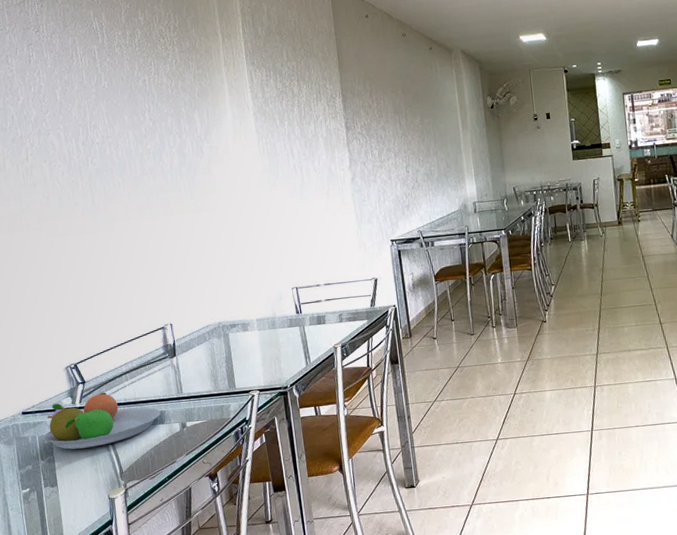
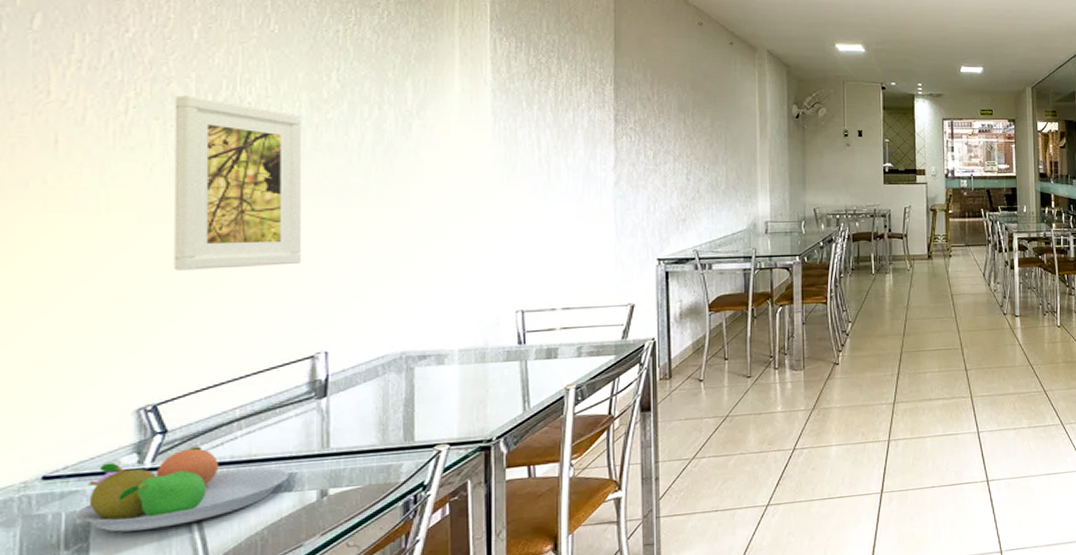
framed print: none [53,142,147,270] -> present [174,95,302,271]

